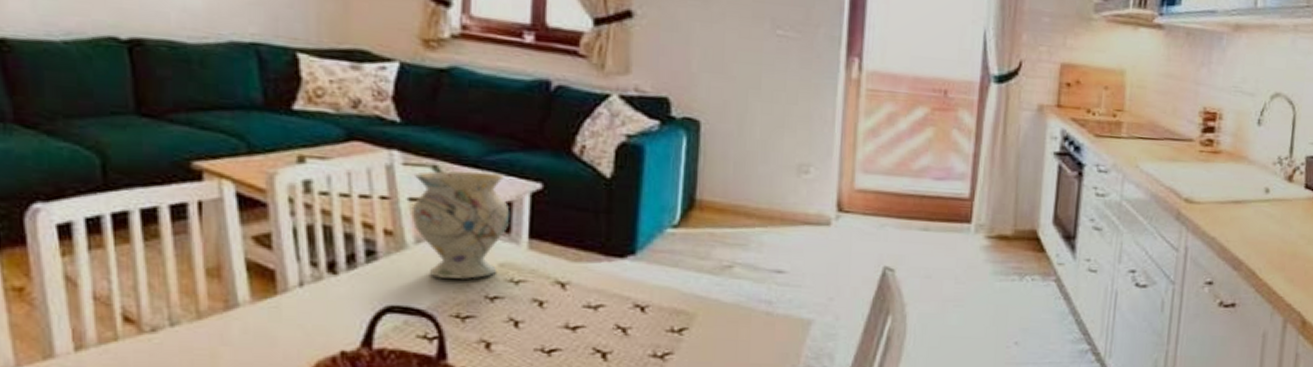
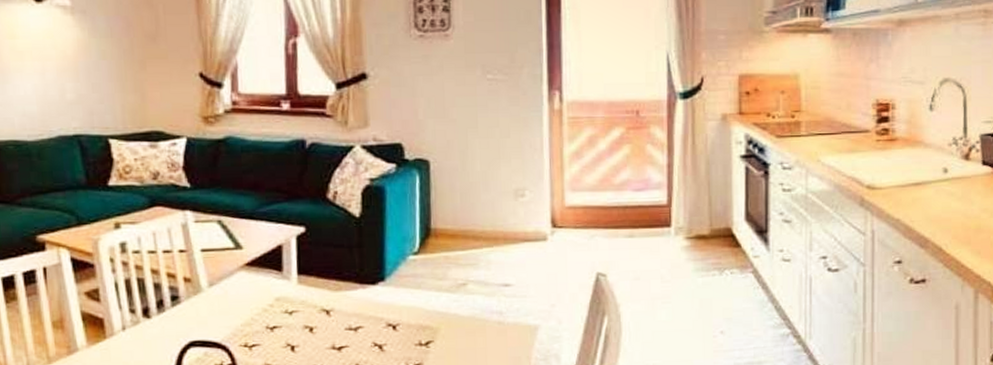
vase: present [411,170,510,279] -> none [203,222,282,315]

